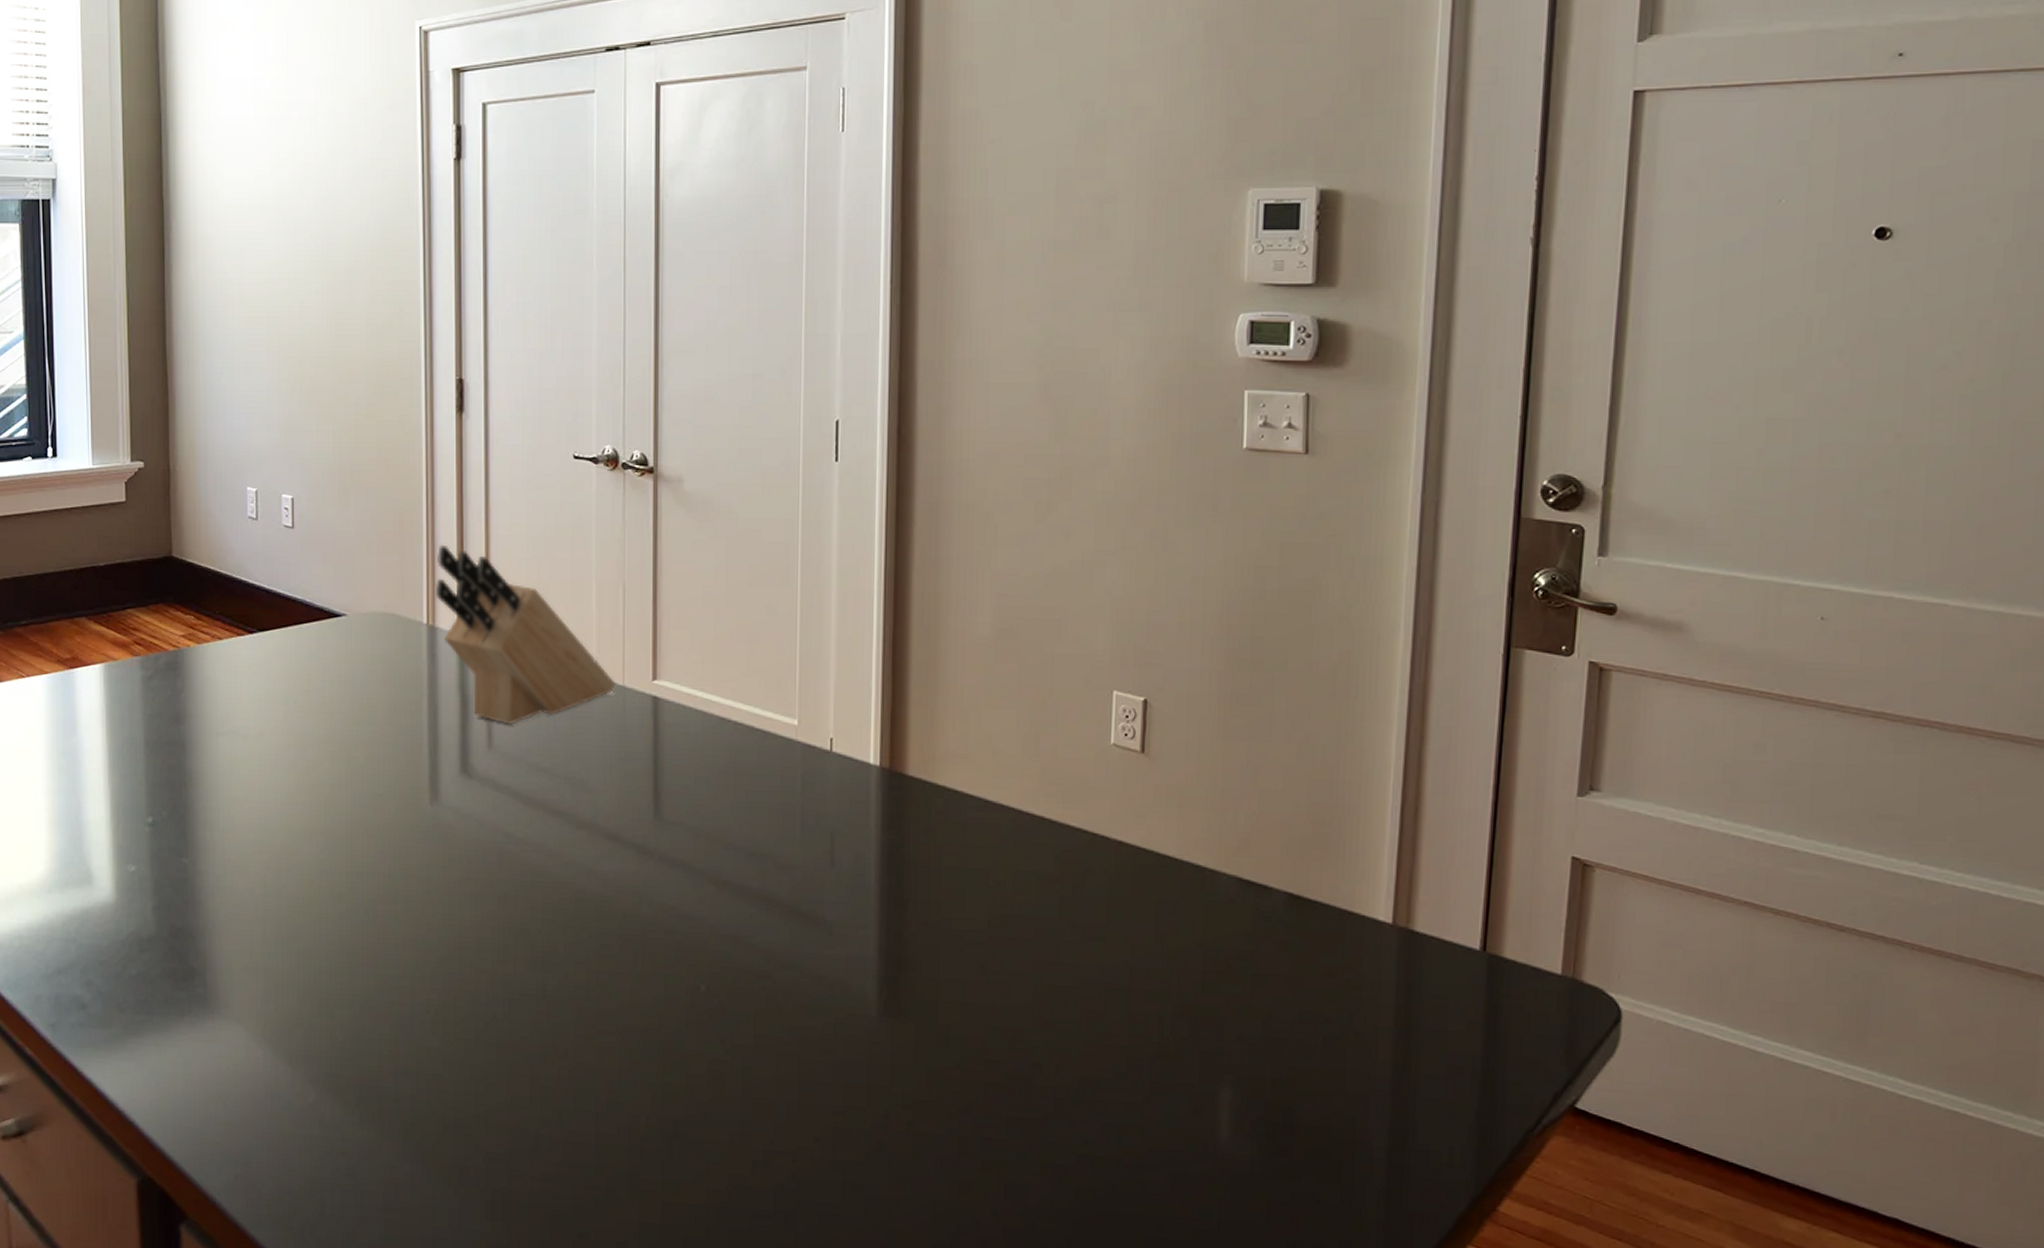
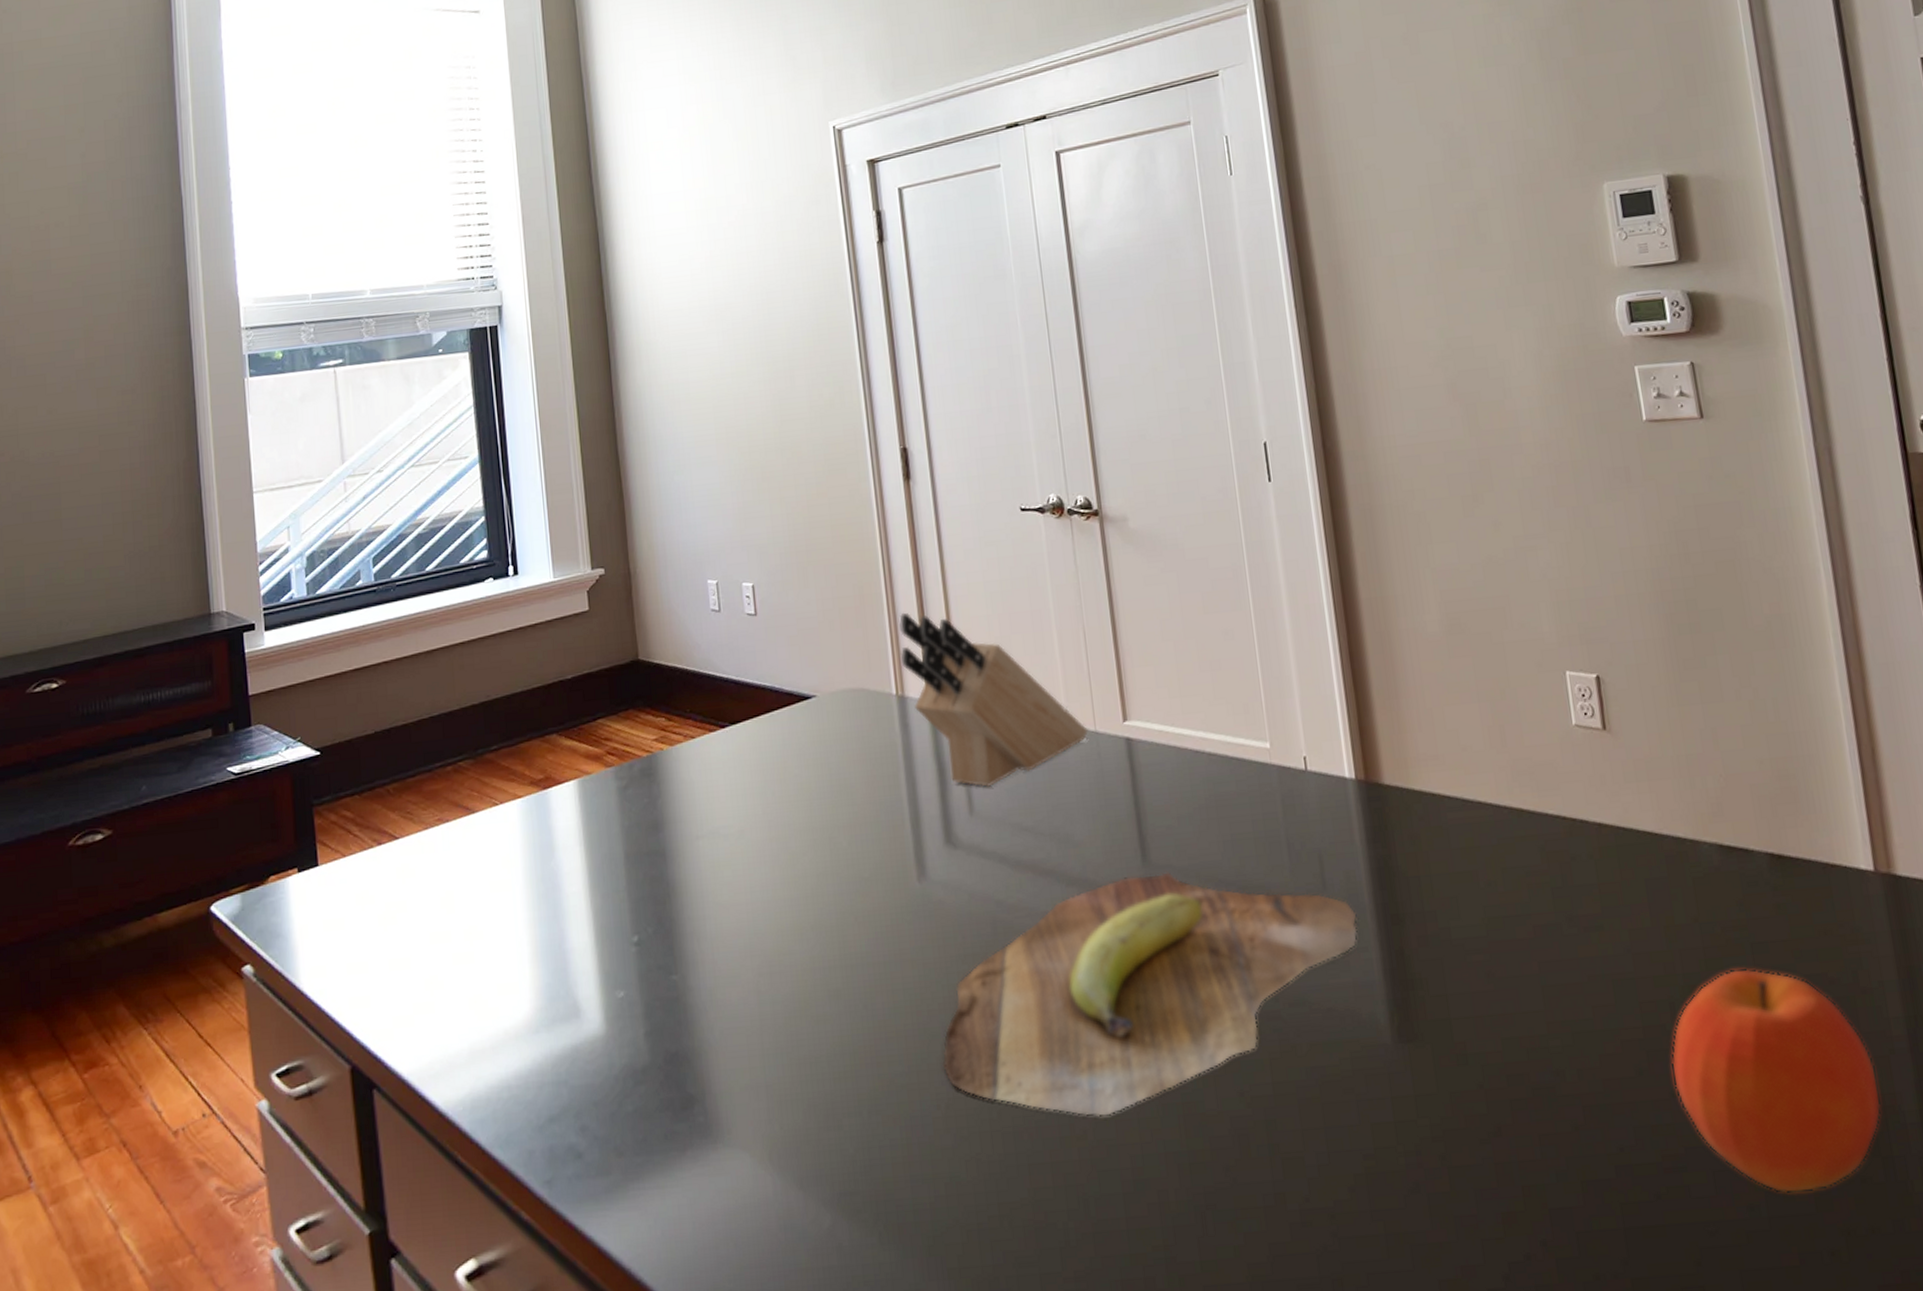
cutting board: none [436,828,861,1042] -> present [942,872,1358,1117]
fruit: none [1148,995,1354,1205] -> present [1671,968,1882,1194]

